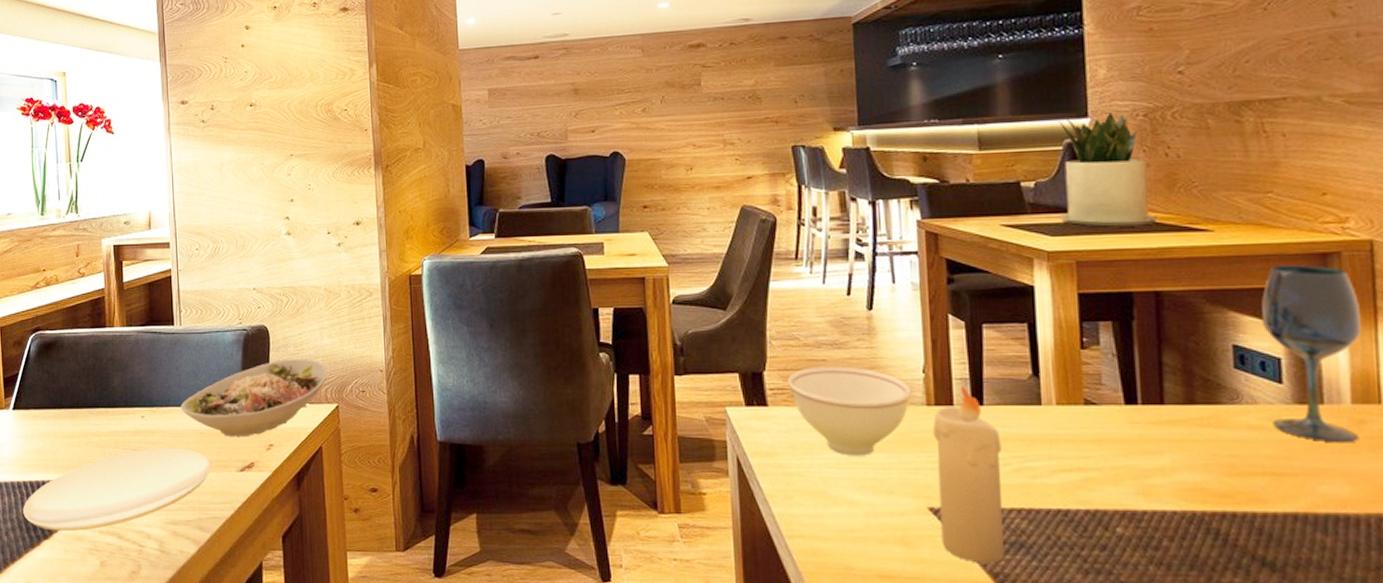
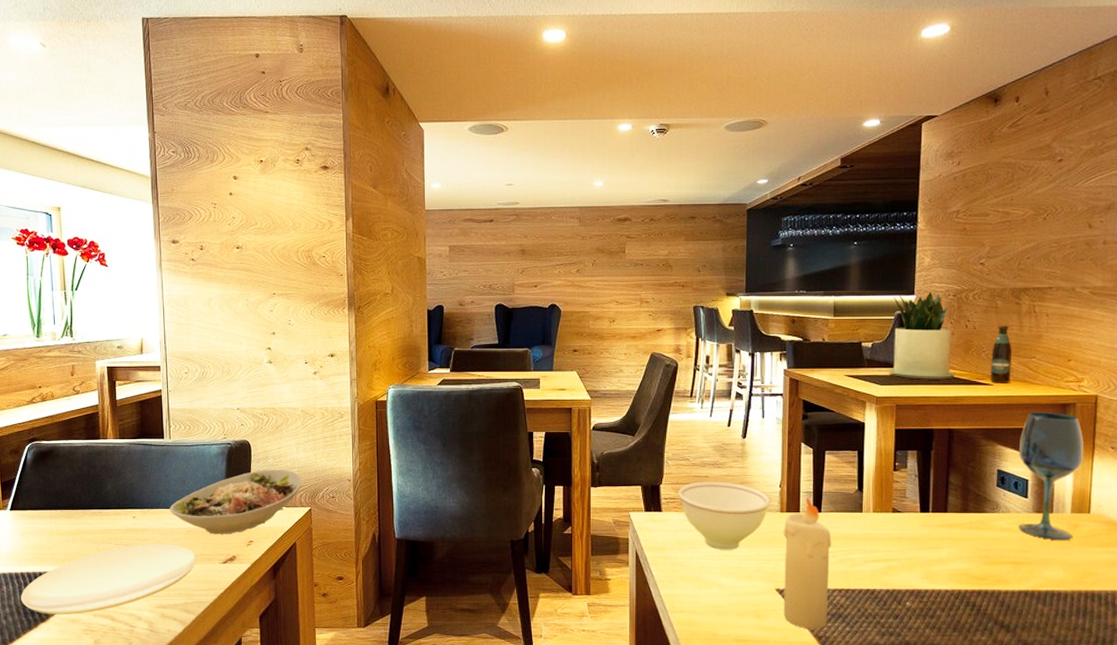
bottle: none [1206,151,1239,229] -> present [990,326,1012,383]

